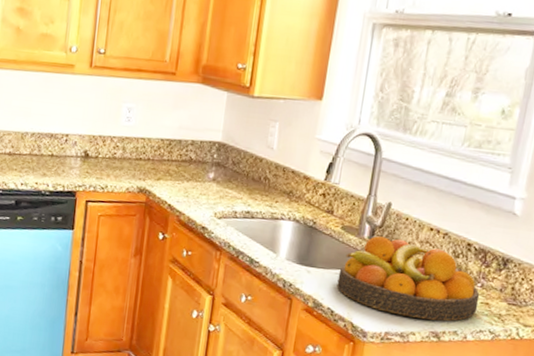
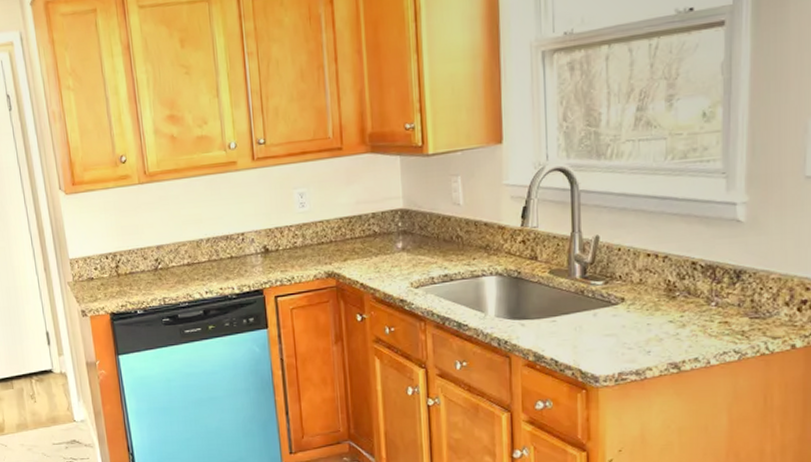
fruit bowl: present [337,236,480,321] -> none [555,271,717,352]

